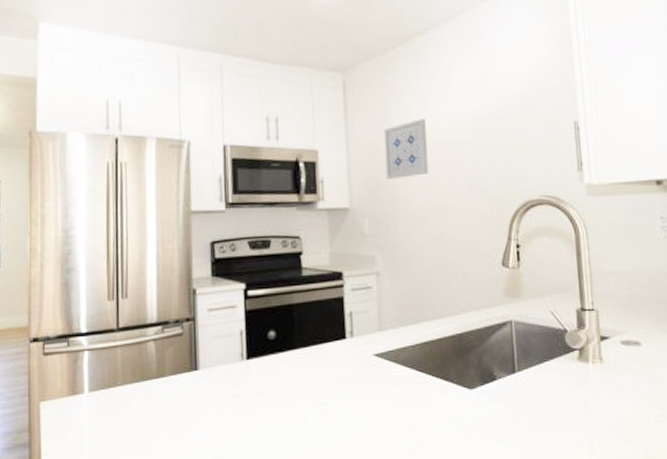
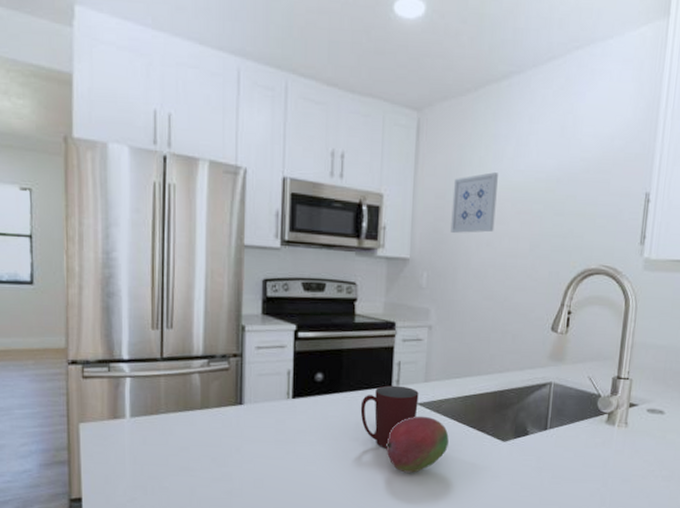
mug: none [316,337,375,407] -> present [360,385,419,449]
fruit: none [346,367,412,432] -> present [386,416,449,473]

